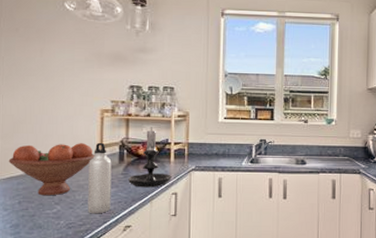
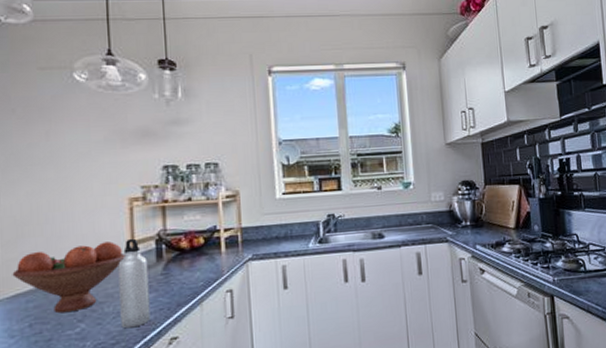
candle holder: present [128,127,172,188] -> none [170,213,224,289]

